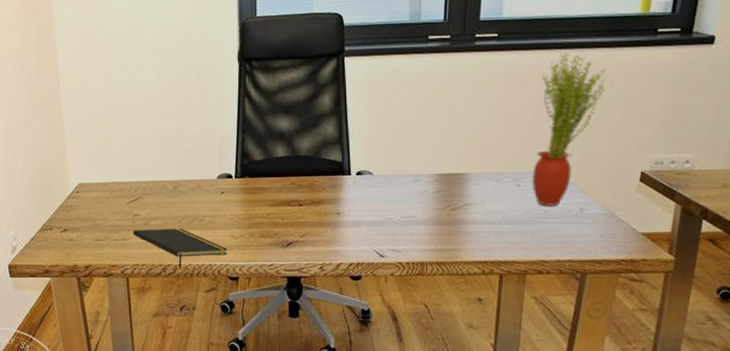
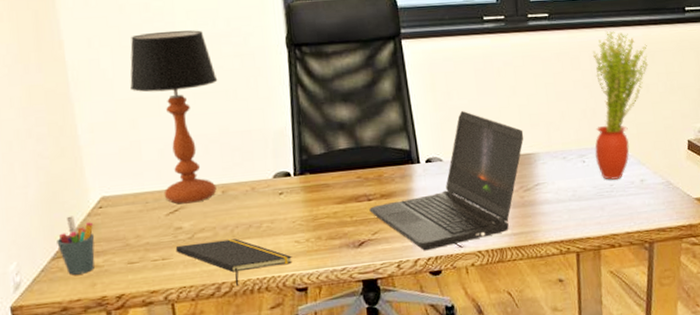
pen holder: none [44,197,72,245] -> present [57,215,95,275]
table lamp: none [106,44,177,195] -> present [130,30,218,204]
laptop computer: none [299,127,458,257] -> present [369,110,524,251]

